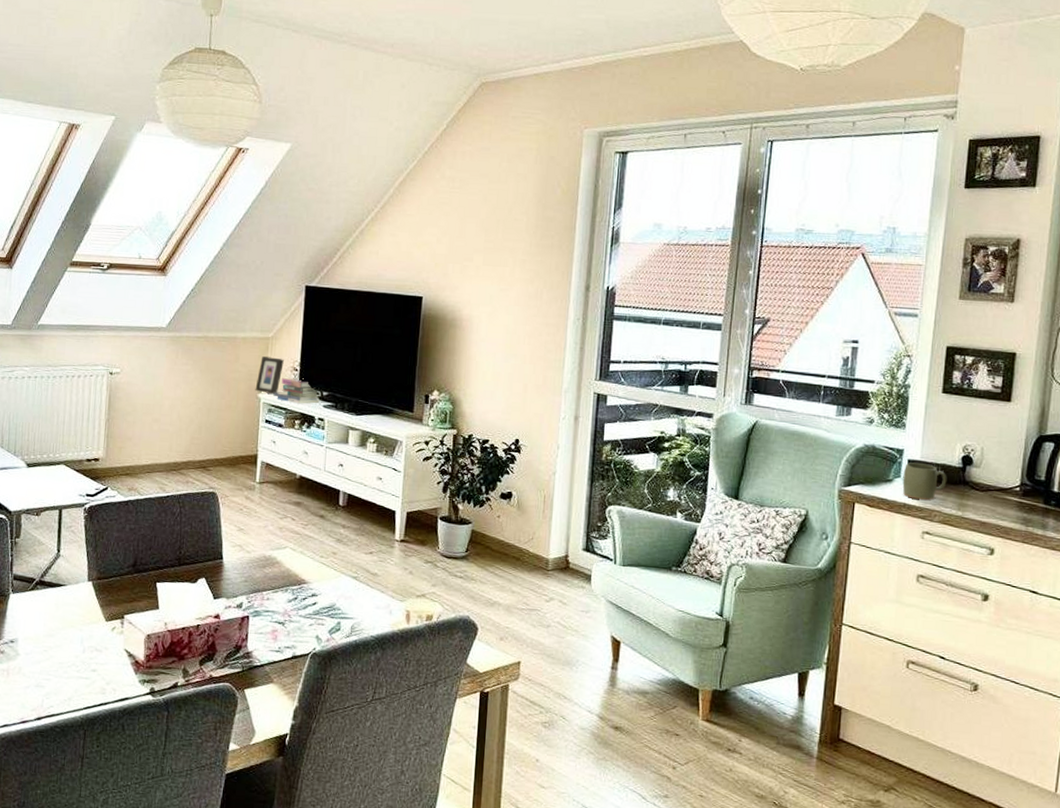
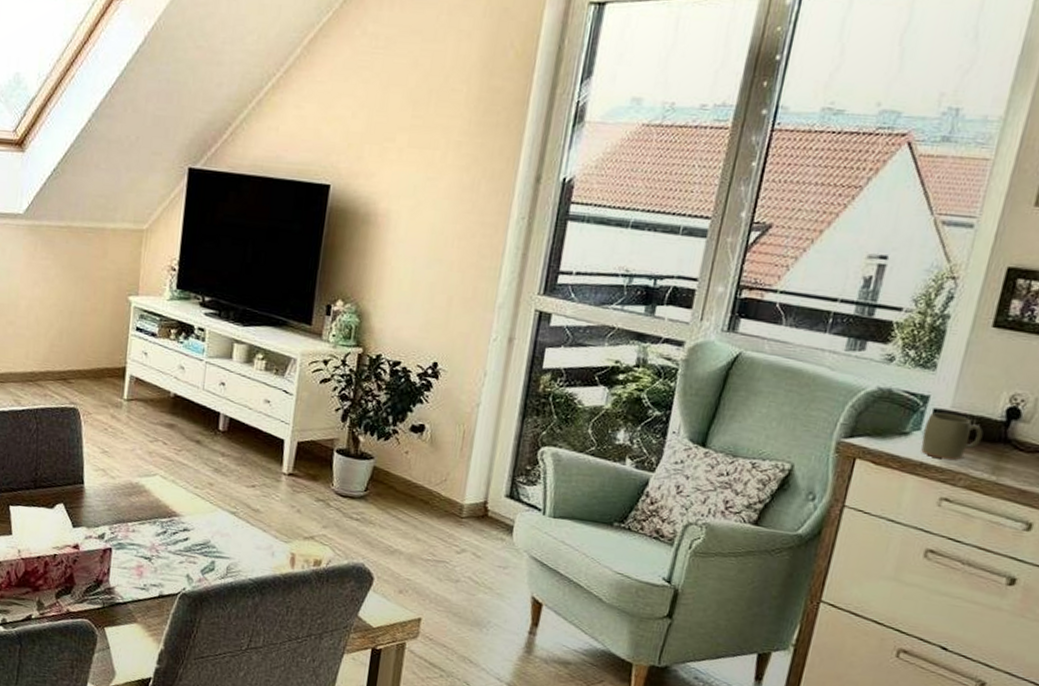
picture frame: present [255,356,284,395] -> none [125,252,160,298]
books: present [273,377,320,404] -> none [146,278,201,311]

